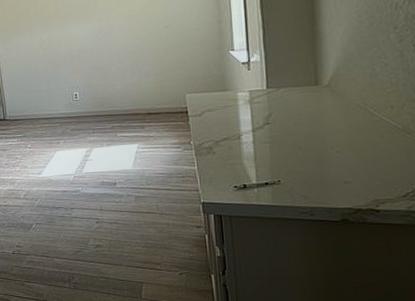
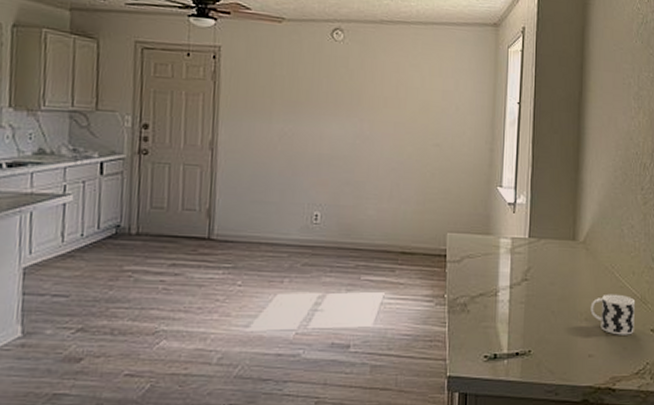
cup: none [342,127,398,164] -> present [590,294,636,335]

